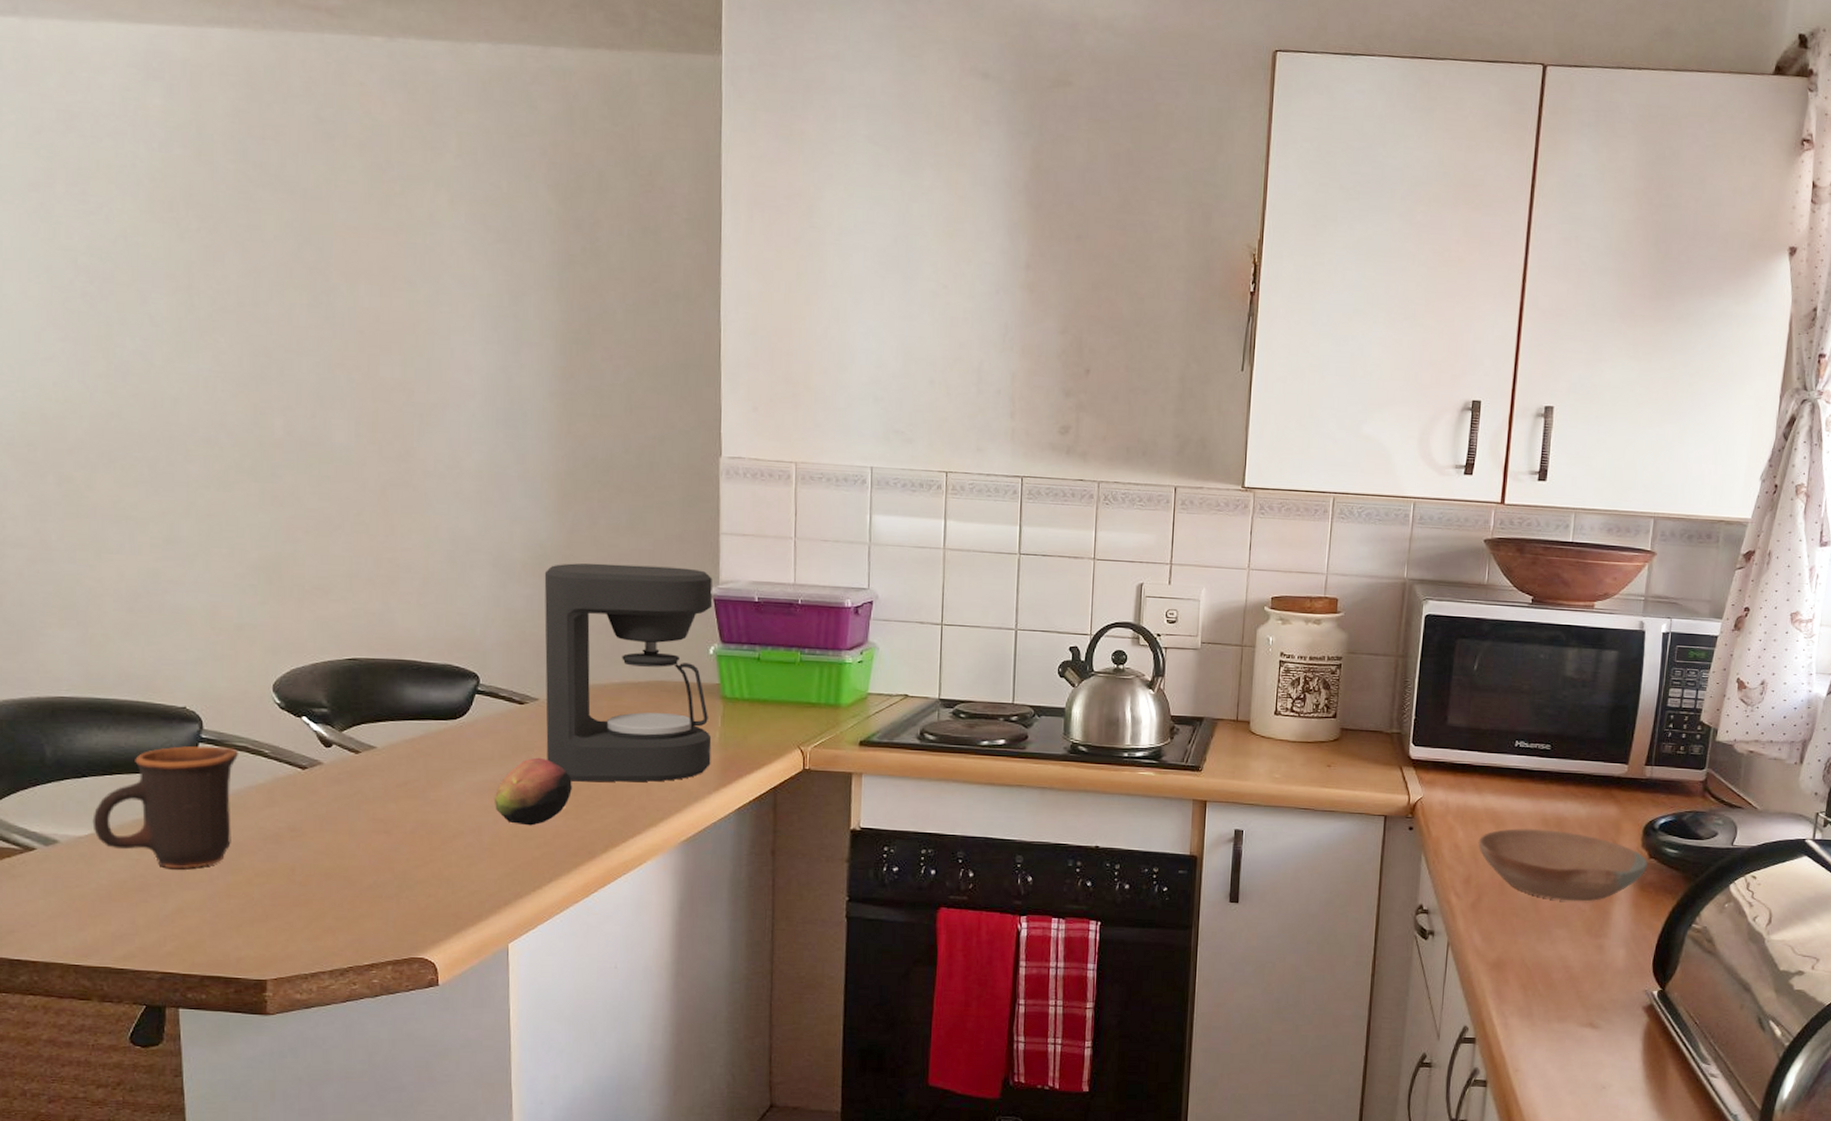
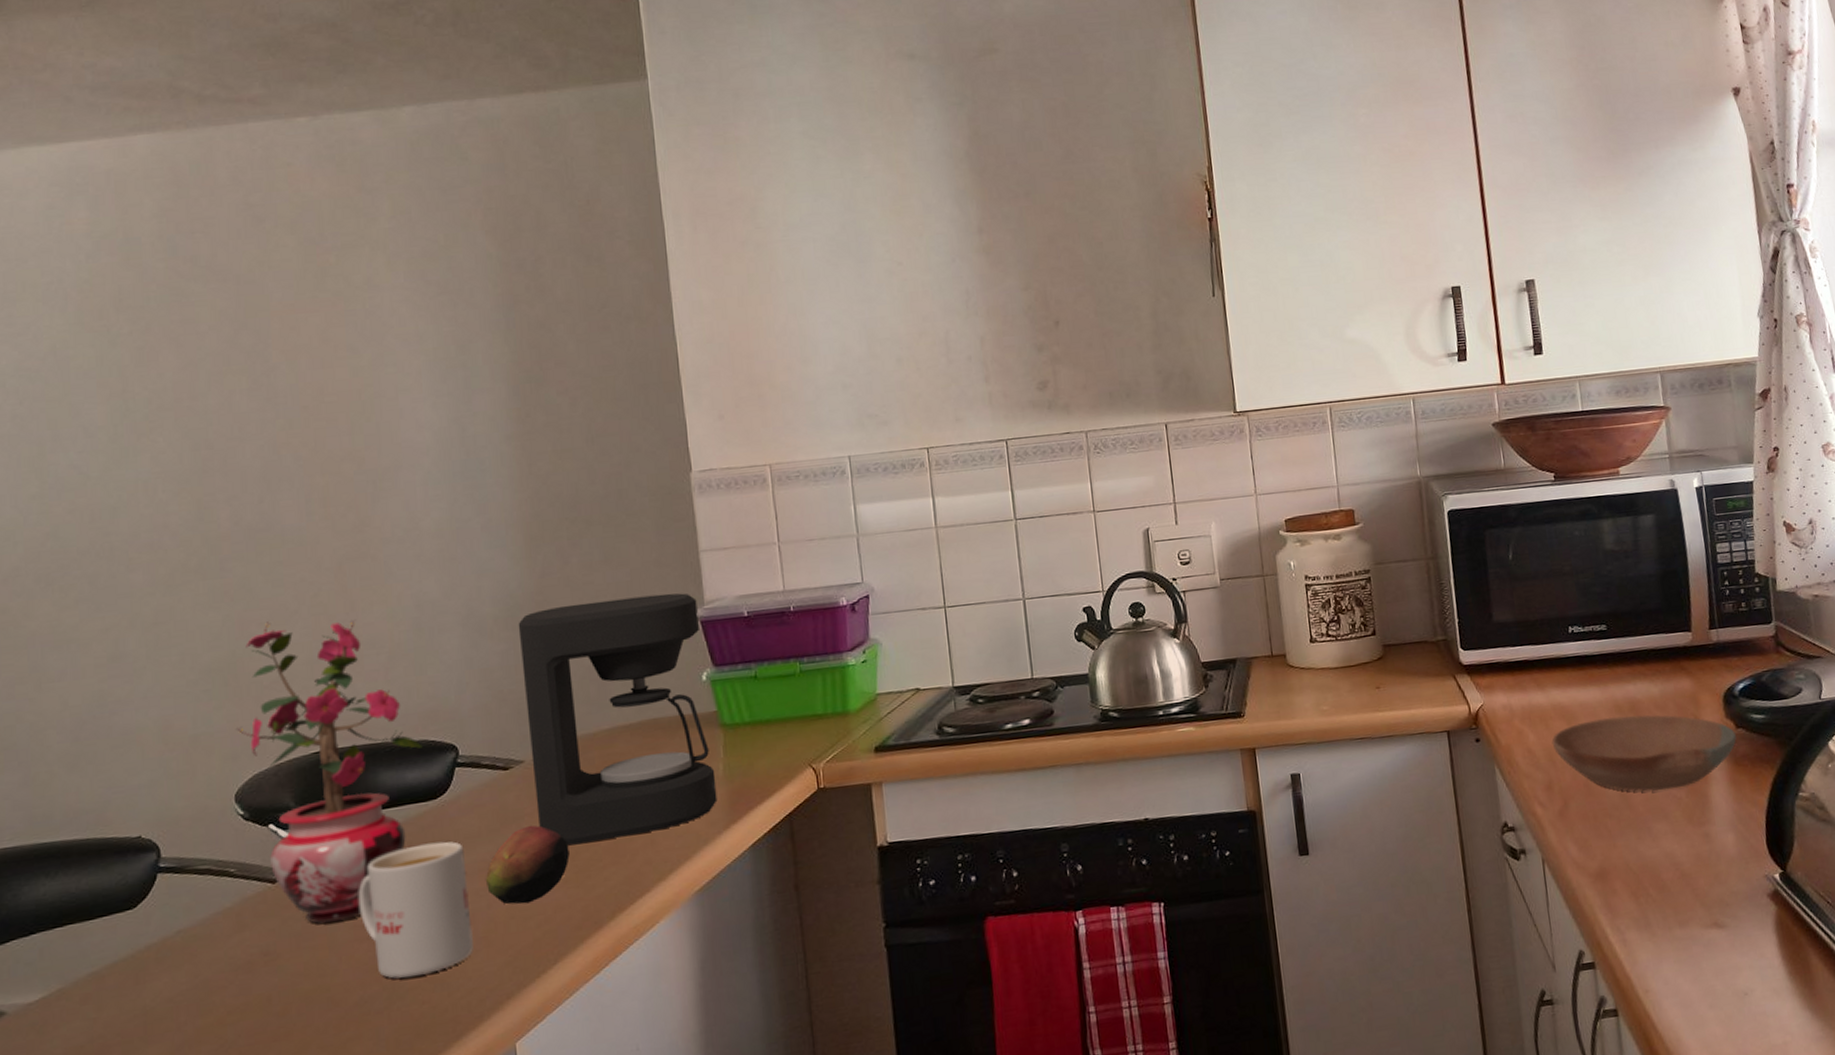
mug: present [92,745,238,868] -> none [43,872,201,1023]
potted plant: none [278,531,447,812] -> present [236,621,423,924]
mug: none [378,757,479,872] -> present [358,841,473,979]

